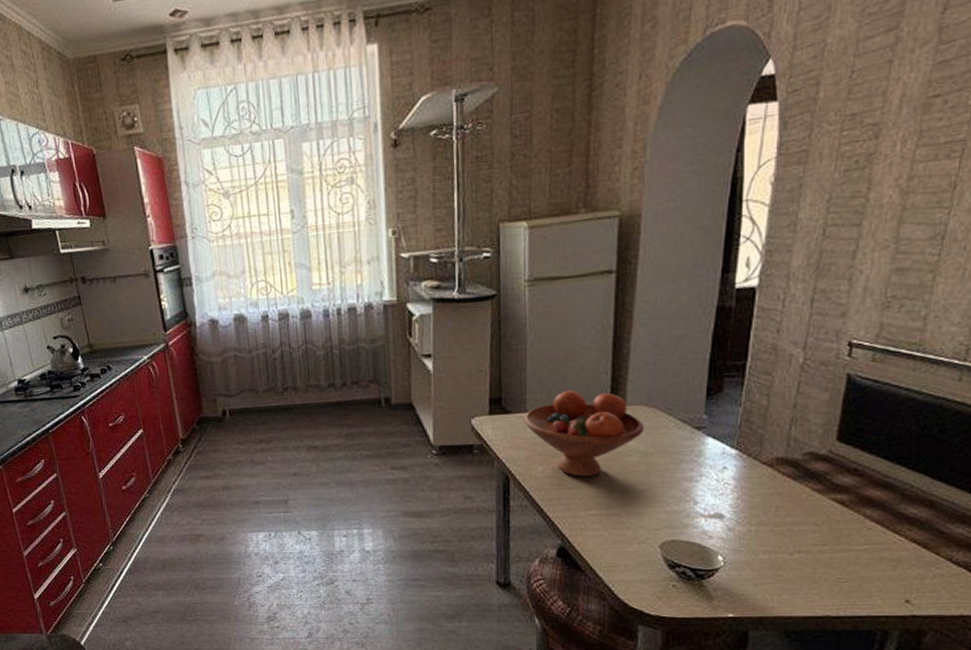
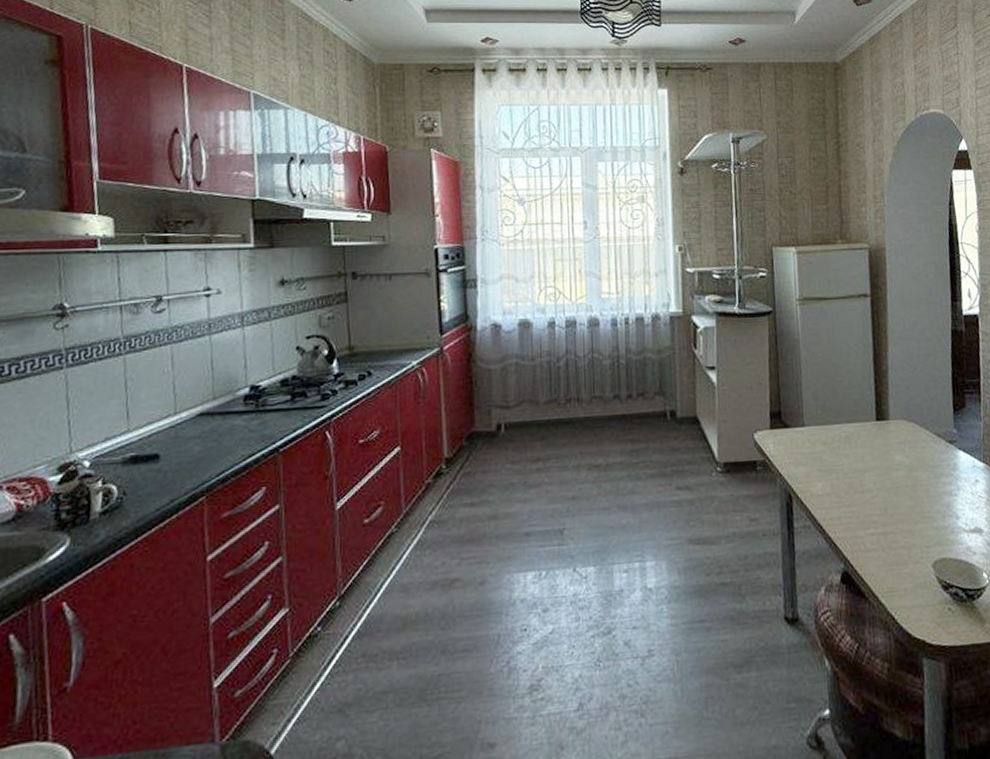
fruit bowl: present [523,390,644,477] -> none [801,404,907,493]

